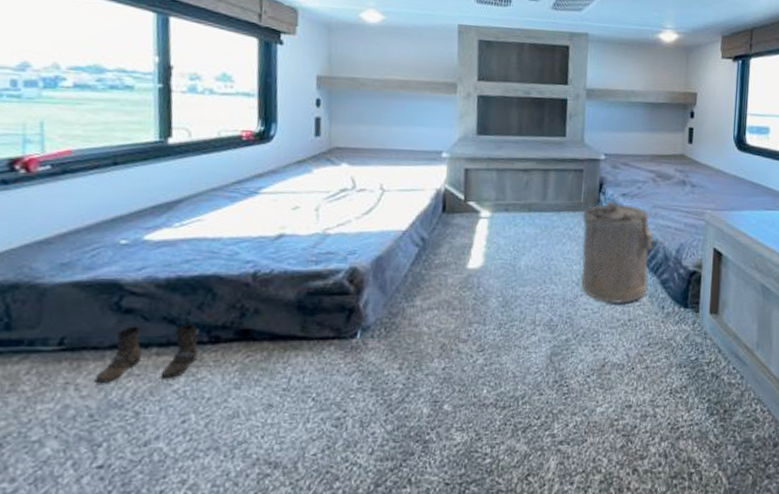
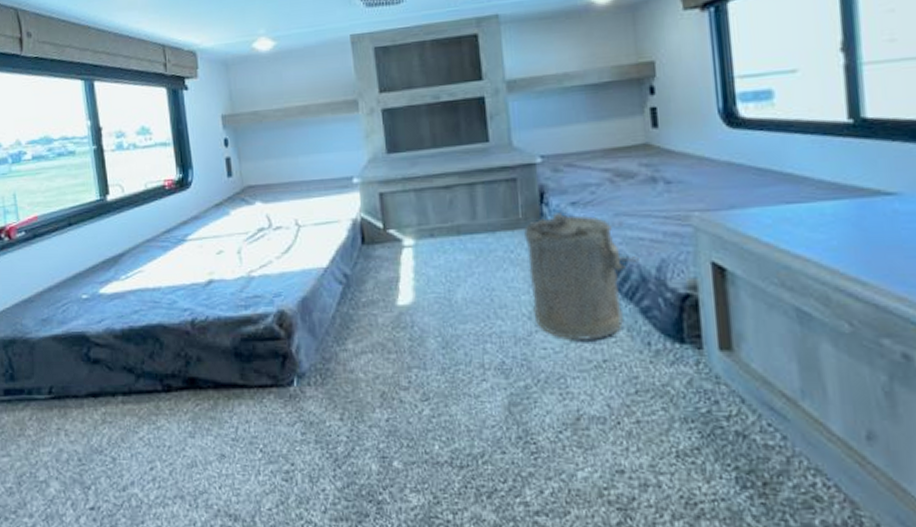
boots: present [94,323,199,384] -> none [78,372,156,430]

